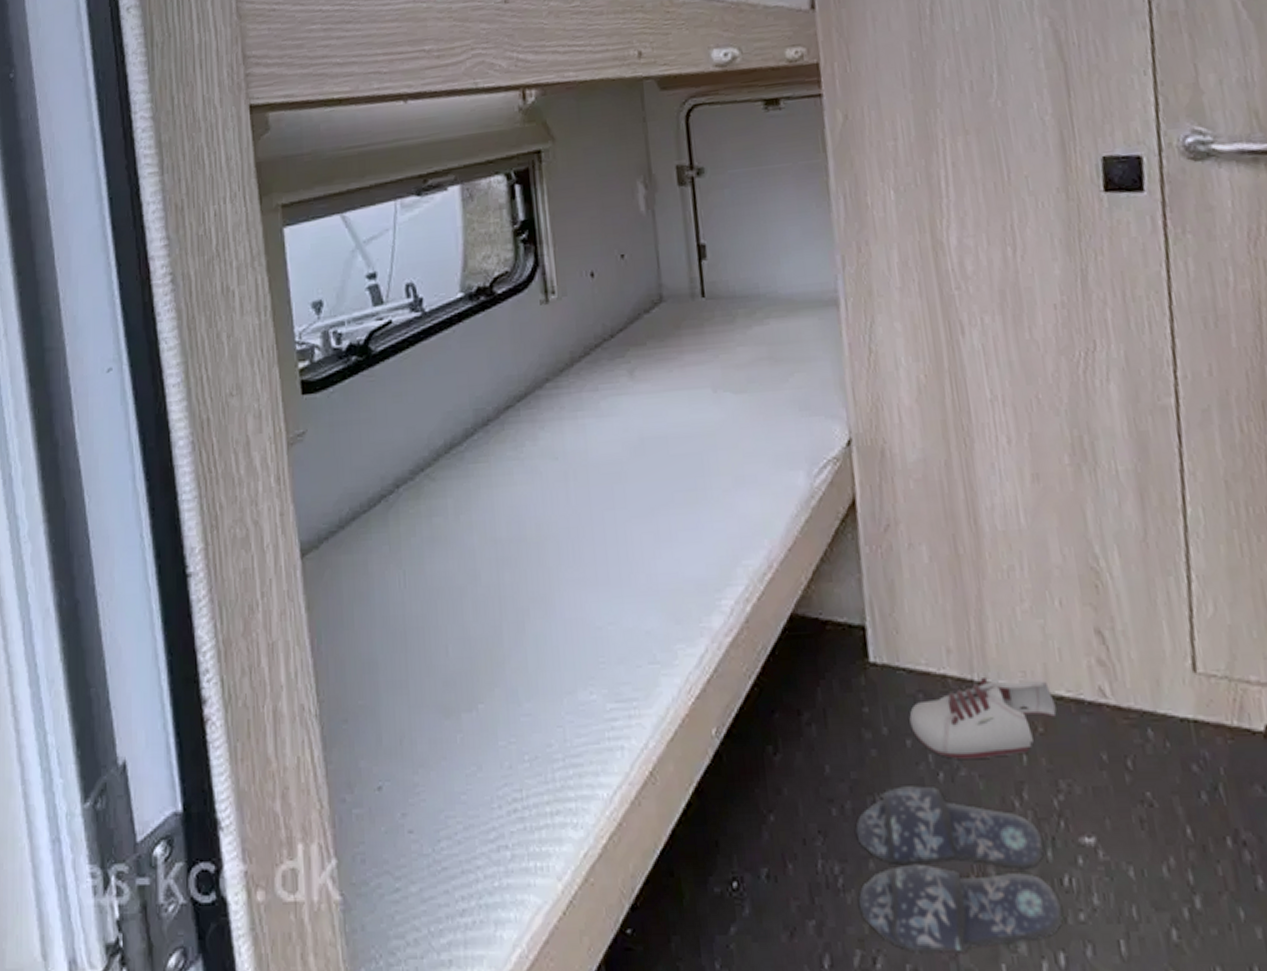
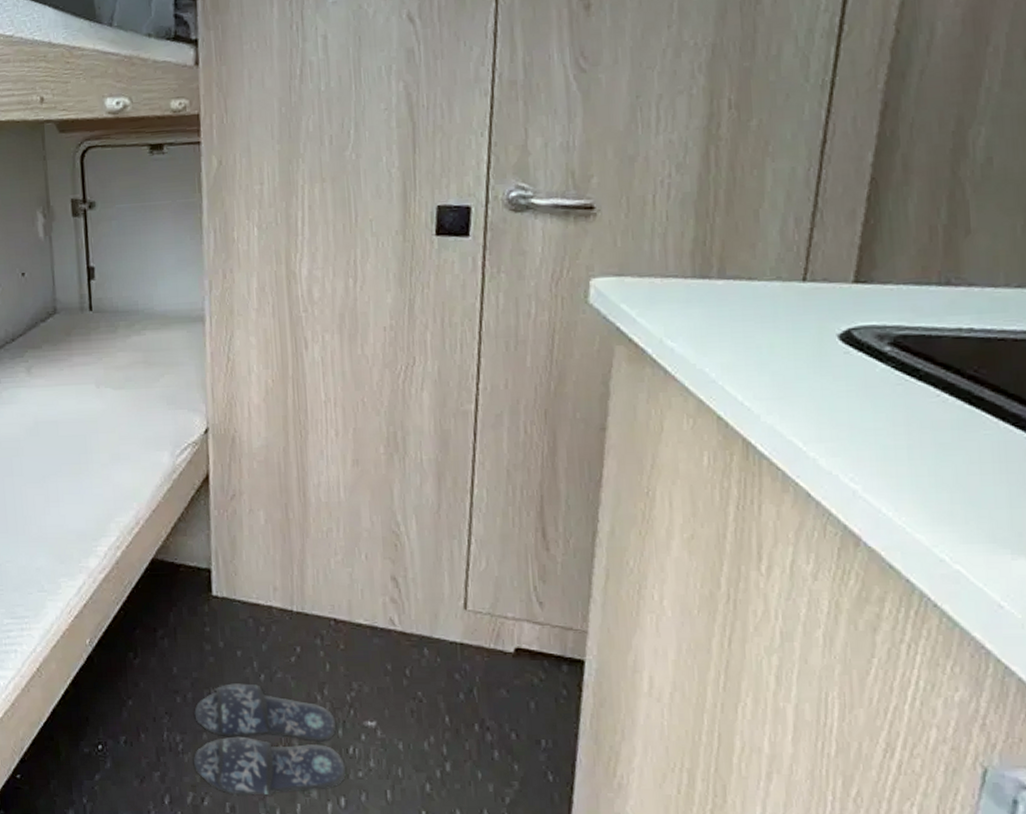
shoe: present [909,678,1057,760] -> none [241,609,355,667]

